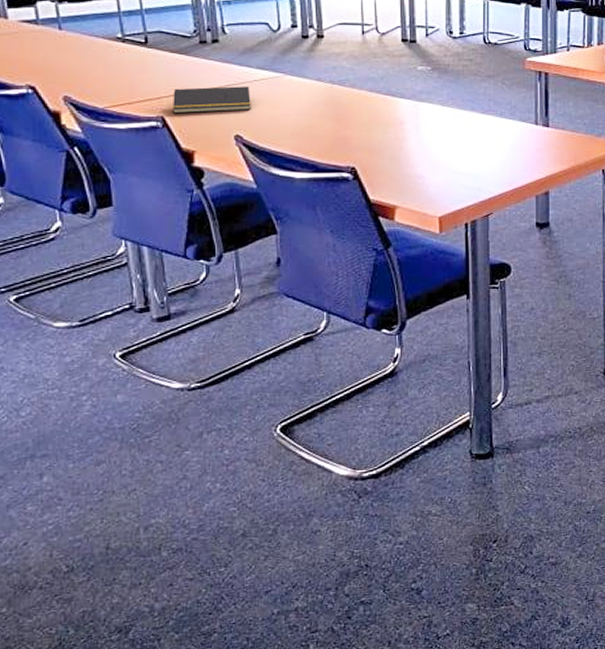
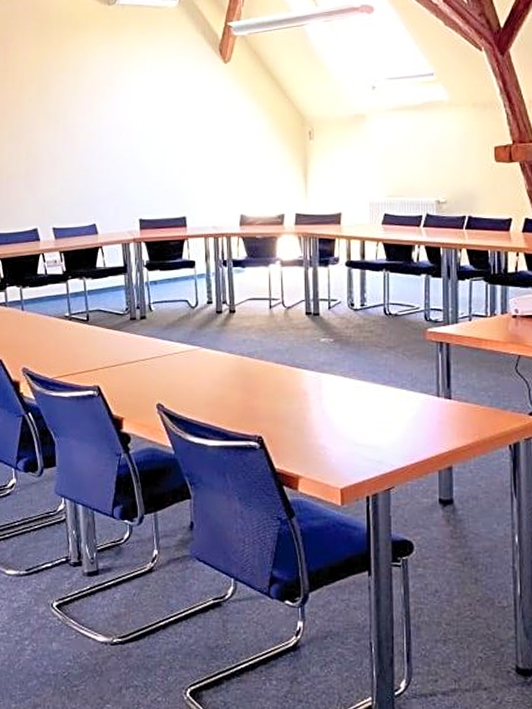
notepad: present [173,86,251,114] -> none [107,359,172,384]

